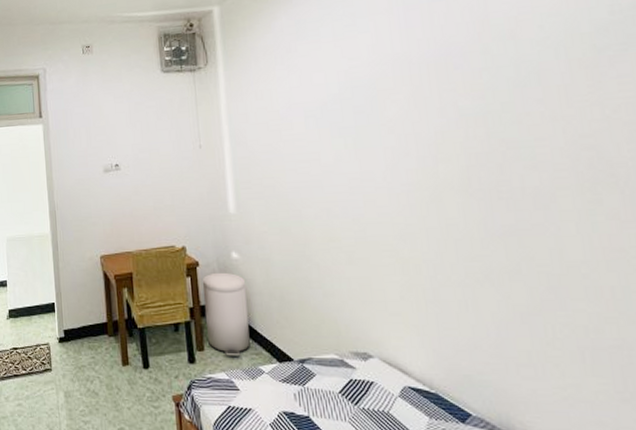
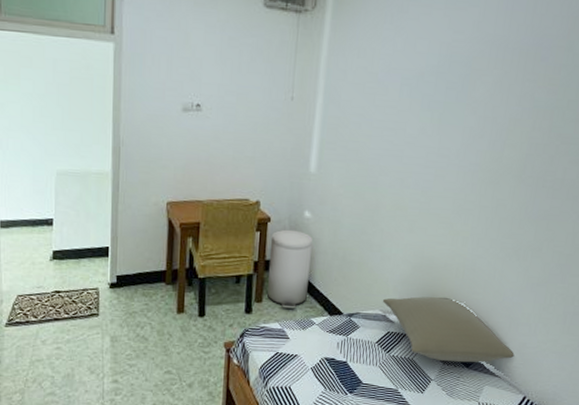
pillow: none [335,336,524,417] -> present [382,296,514,363]

